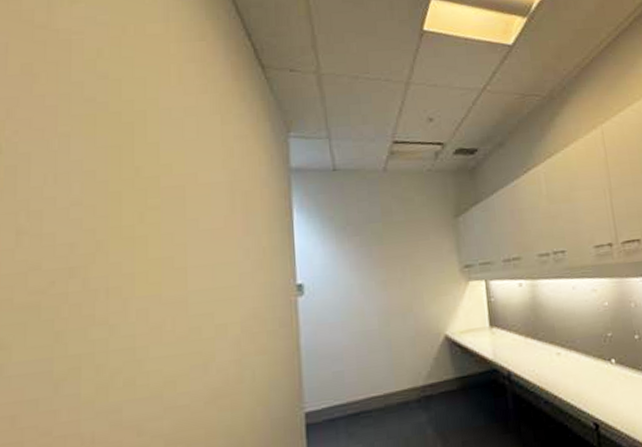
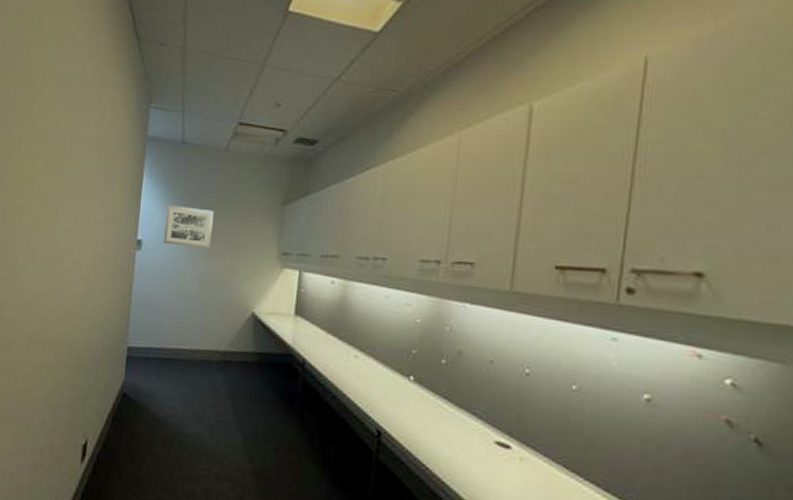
wall art: none [327,235,386,283] -> present [163,204,214,248]

